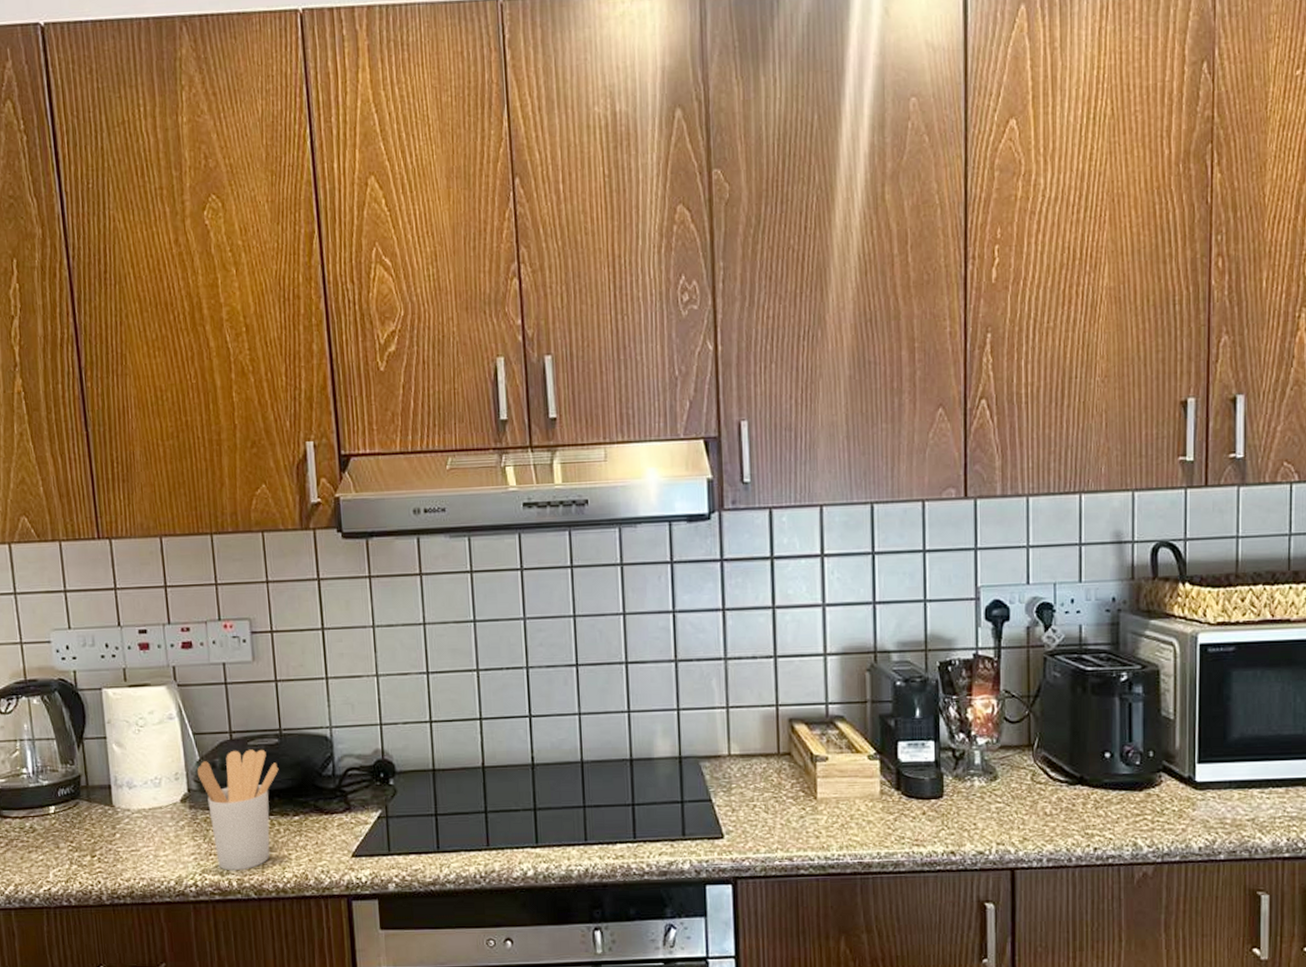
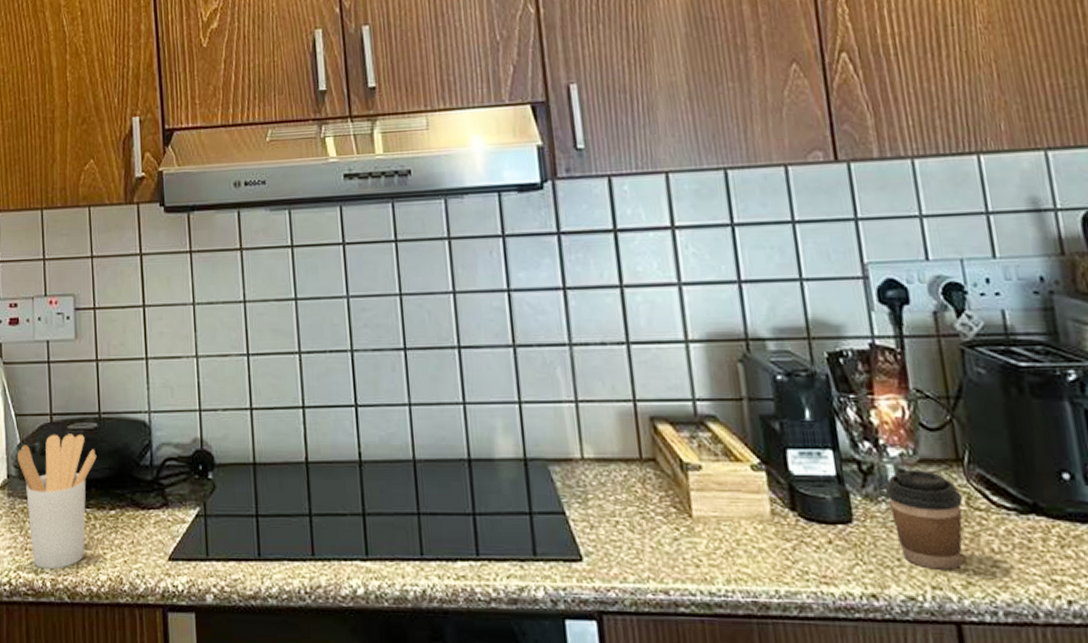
coffee cup: none [971,753,1028,830] -> present [884,467,963,570]

